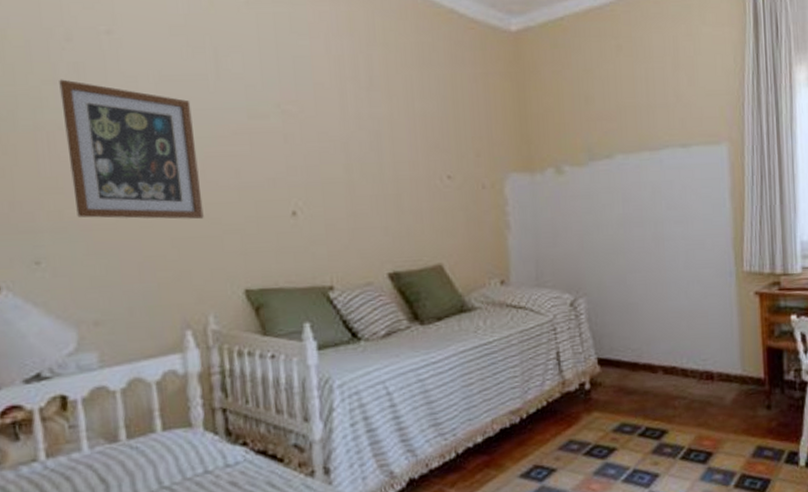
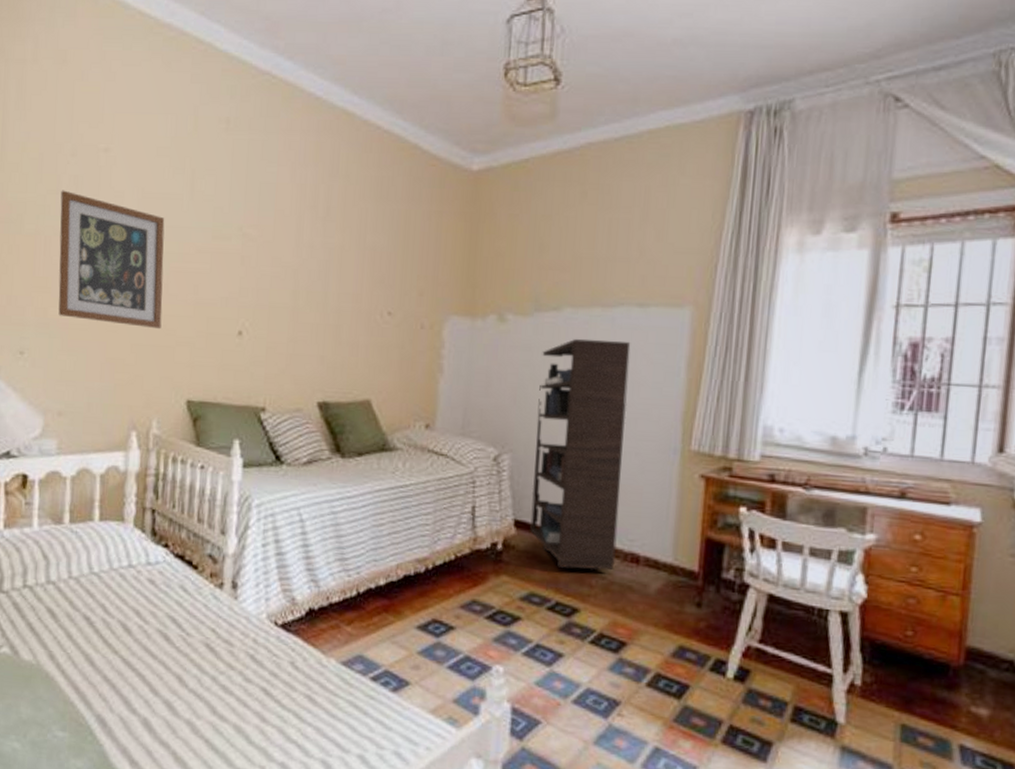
bookcase: none [601,179,694,395] -> present [530,338,631,570]

